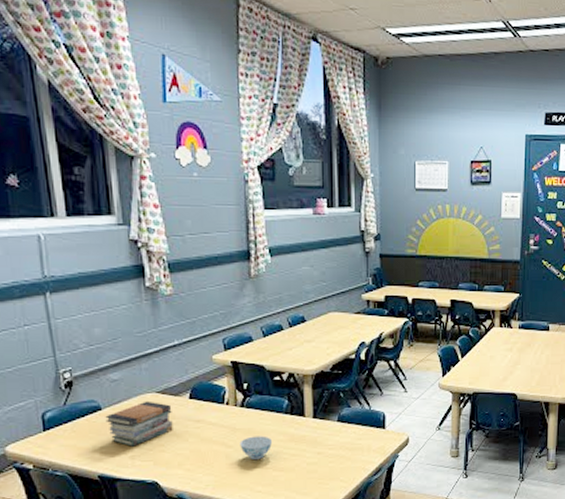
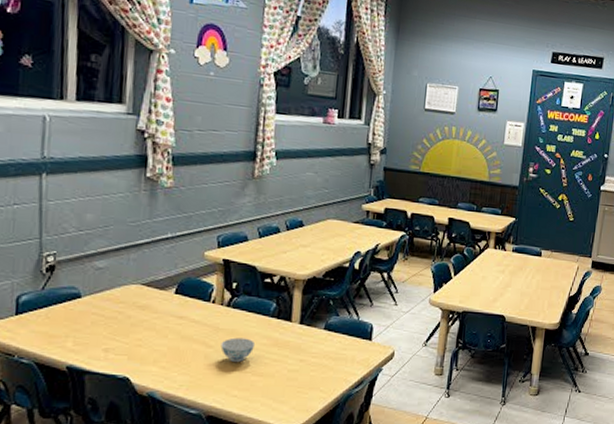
book stack: present [105,401,173,447] -> none [83,292,156,339]

